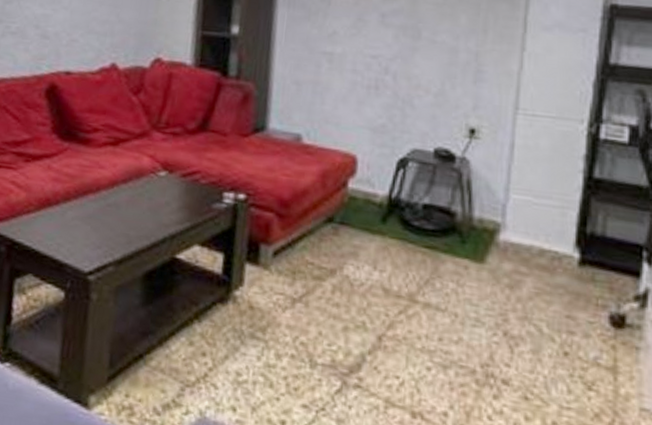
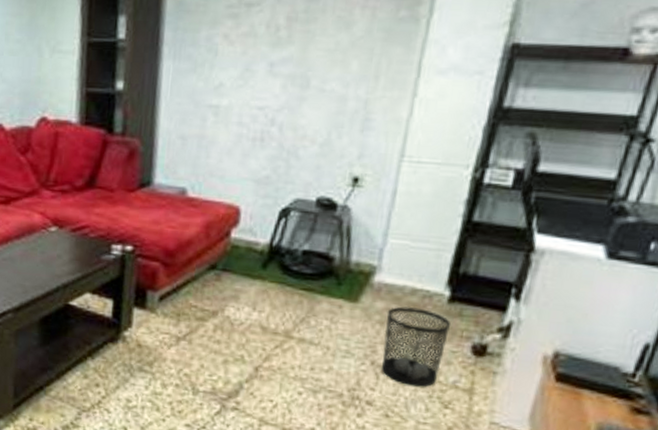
waste bin: none [515,268,585,364] -> present [381,306,452,387]

